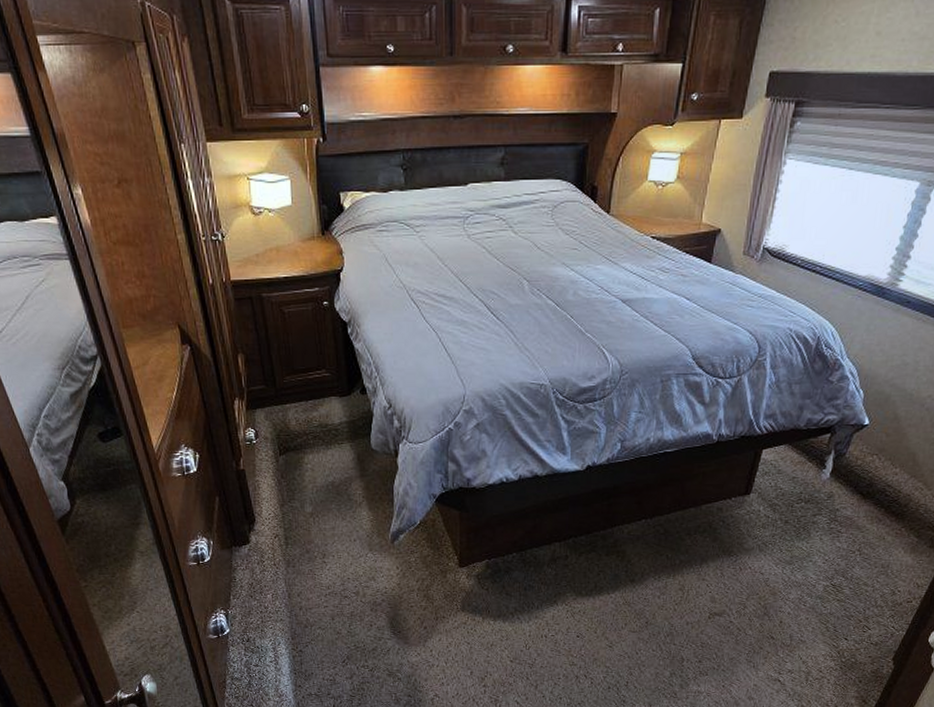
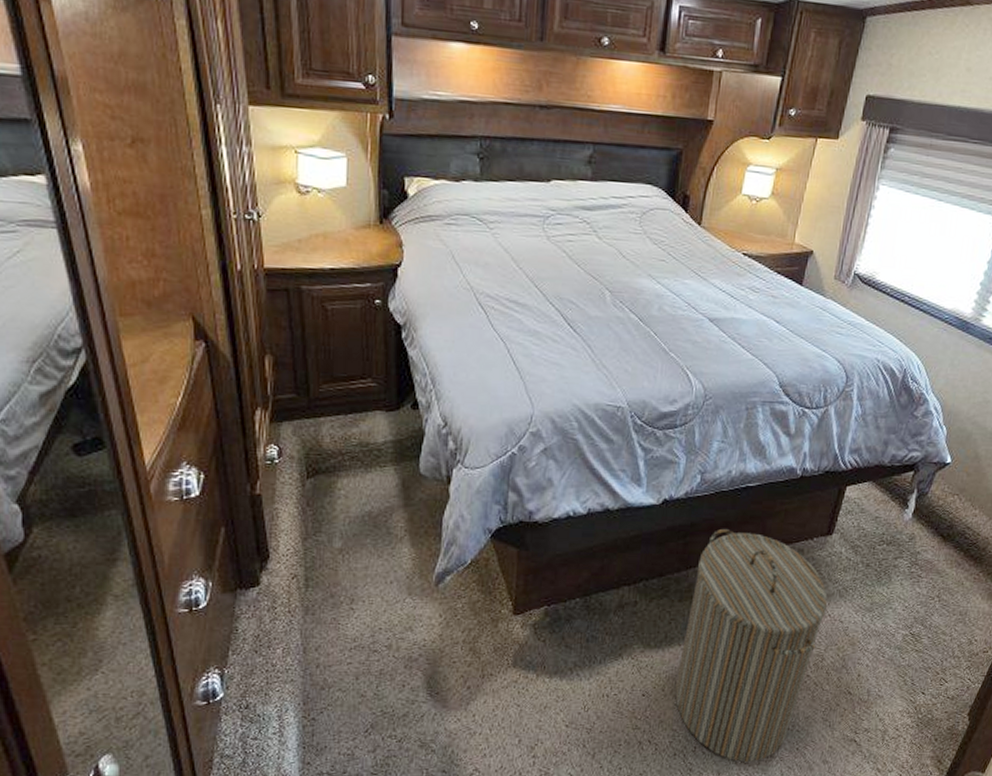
laundry hamper: none [606,490,748,696] -> present [674,528,828,762]

